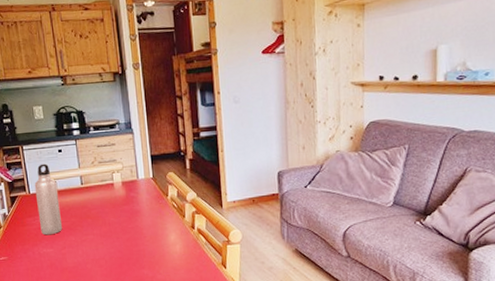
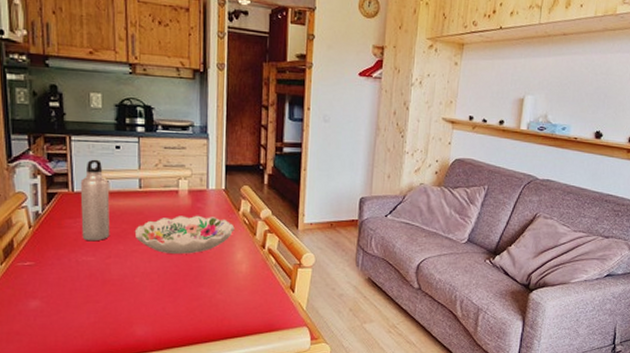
decorative bowl: none [81,203,166,241] -> present [134,215,235,254]

